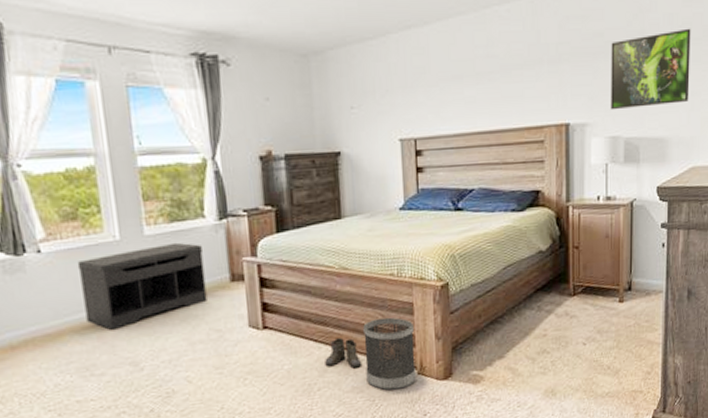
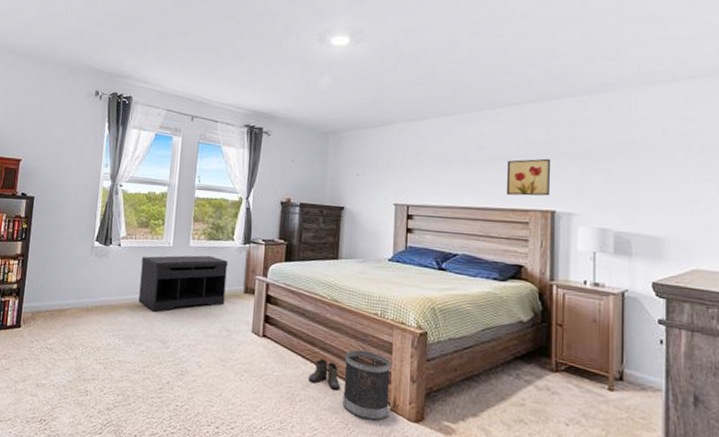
wall art: none [519,62,564,111] -> present [506,158,551,196]
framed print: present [611,28,691,110] -> none [600,141,688,207]

